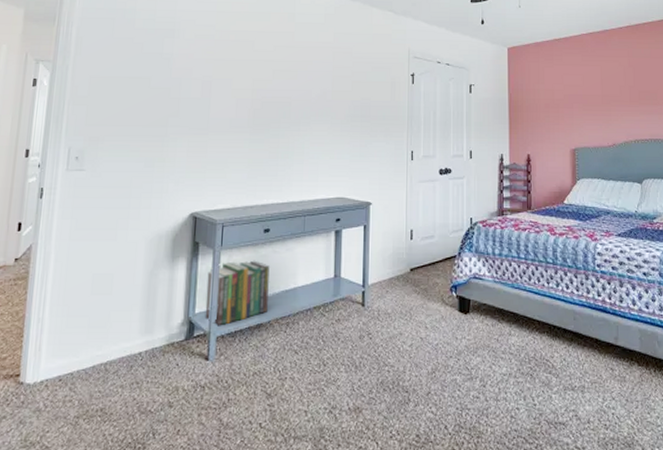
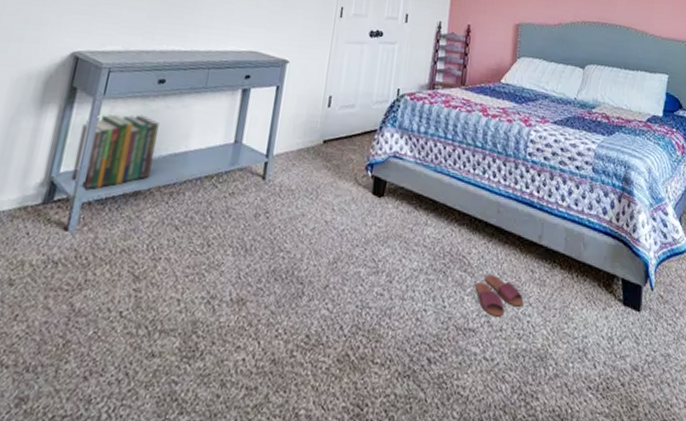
slippers: none [561,374,607,411] -> present [475,274,524,317]

